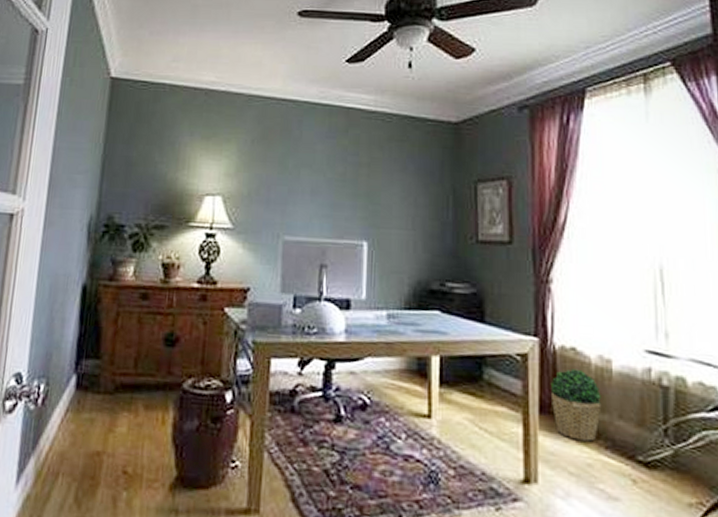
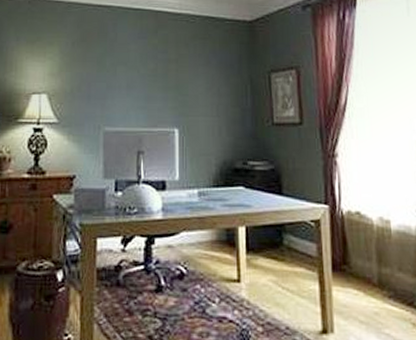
potted plant: present [550,368,602,442] -> none [340,230,384,293]

